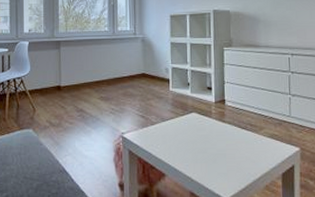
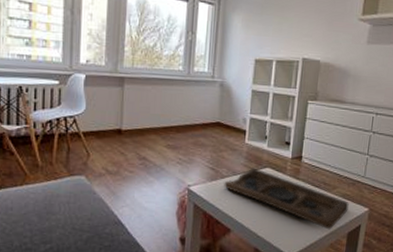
decorative tray: none [154,113,279,171] -> present [224,168,349,230]

